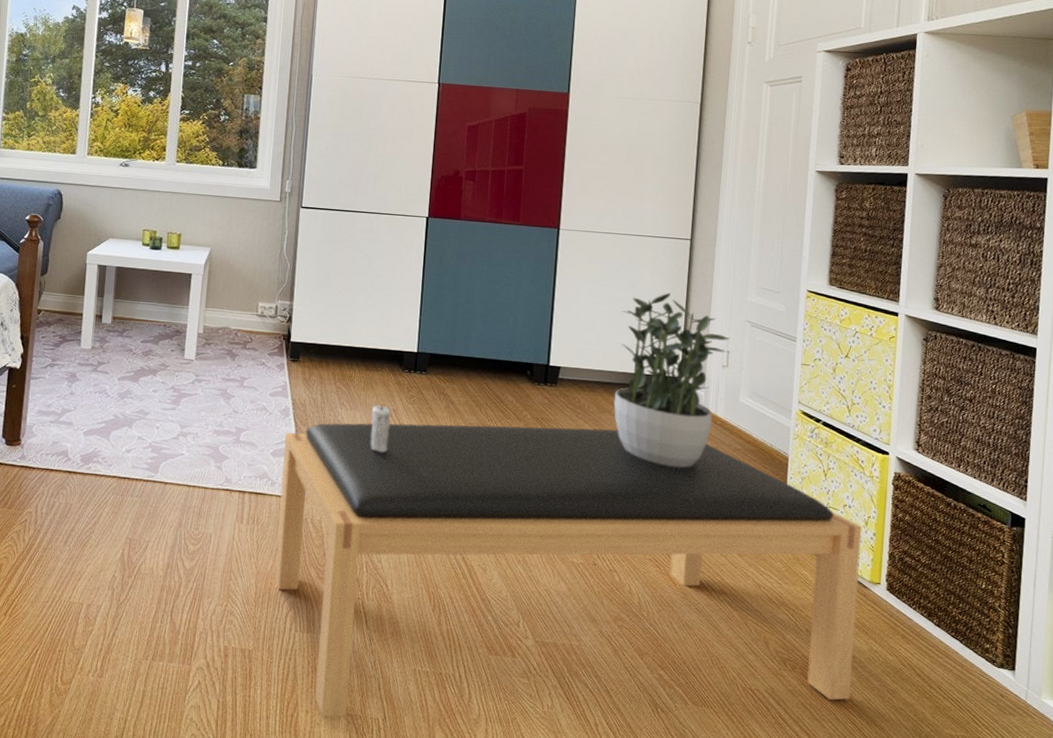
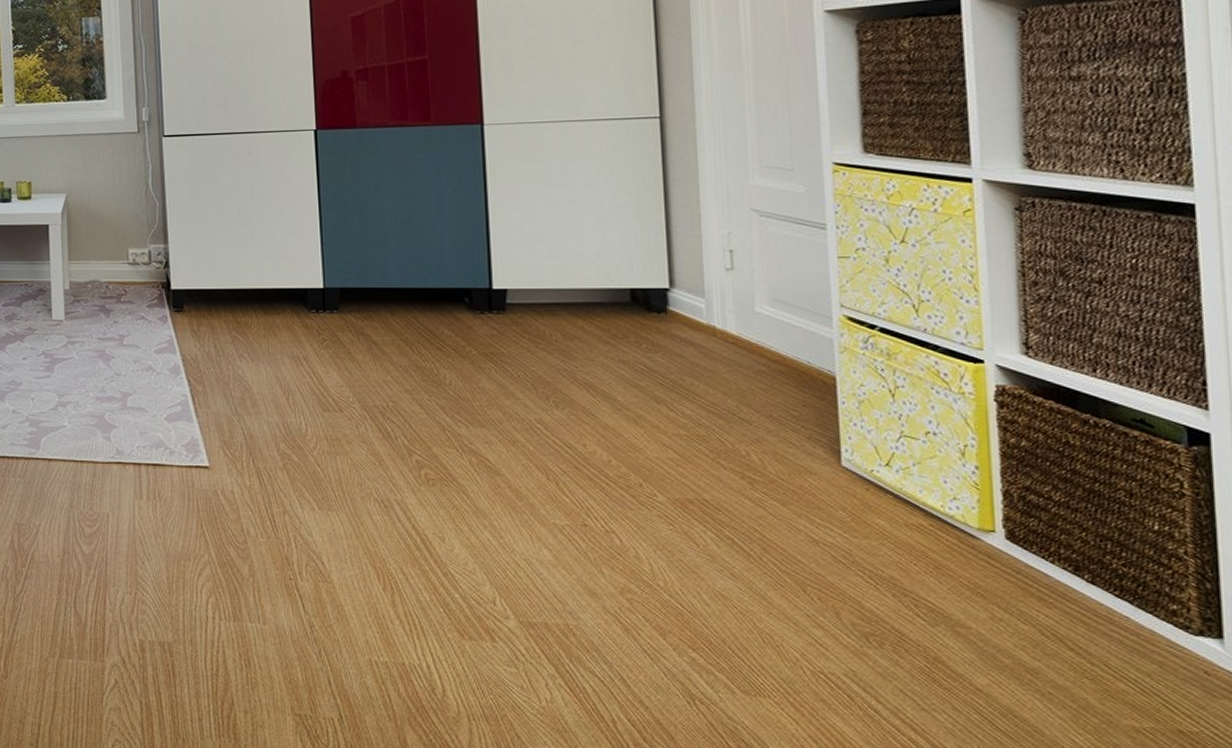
bench: present [274,423,862,717] -> none [179,359,971,718]
candle: present [371,404,391,453] -> none [277,352,302,409]
potted plant: present [613,292,729,468] -> none [577,185,731,399]

